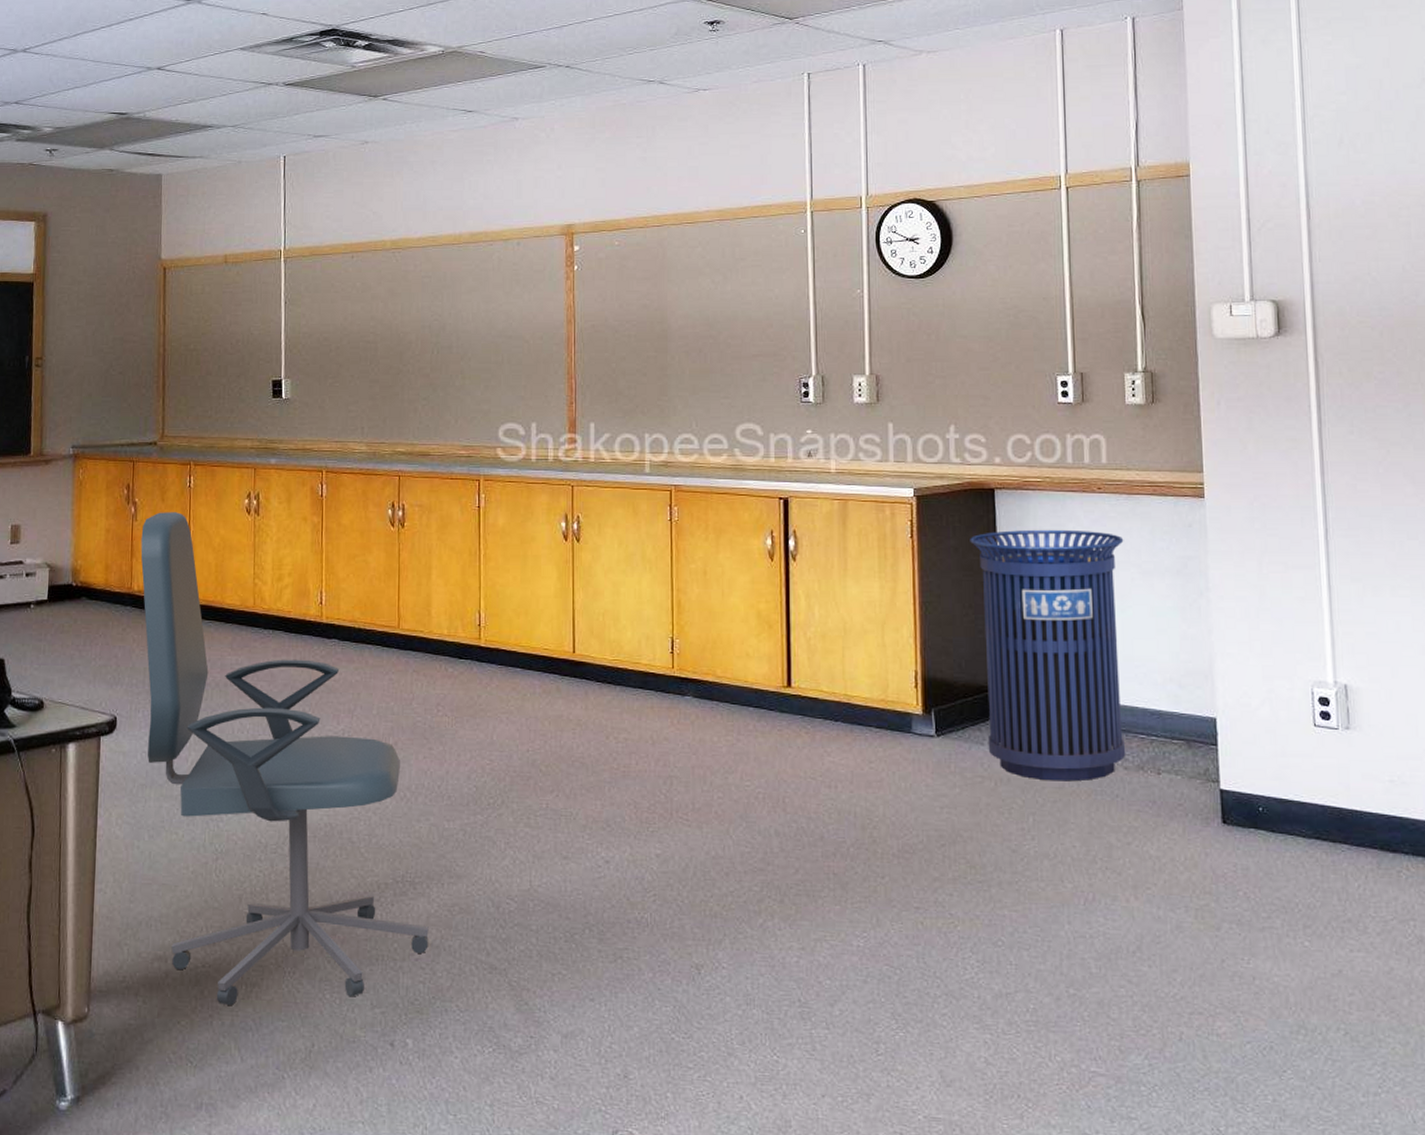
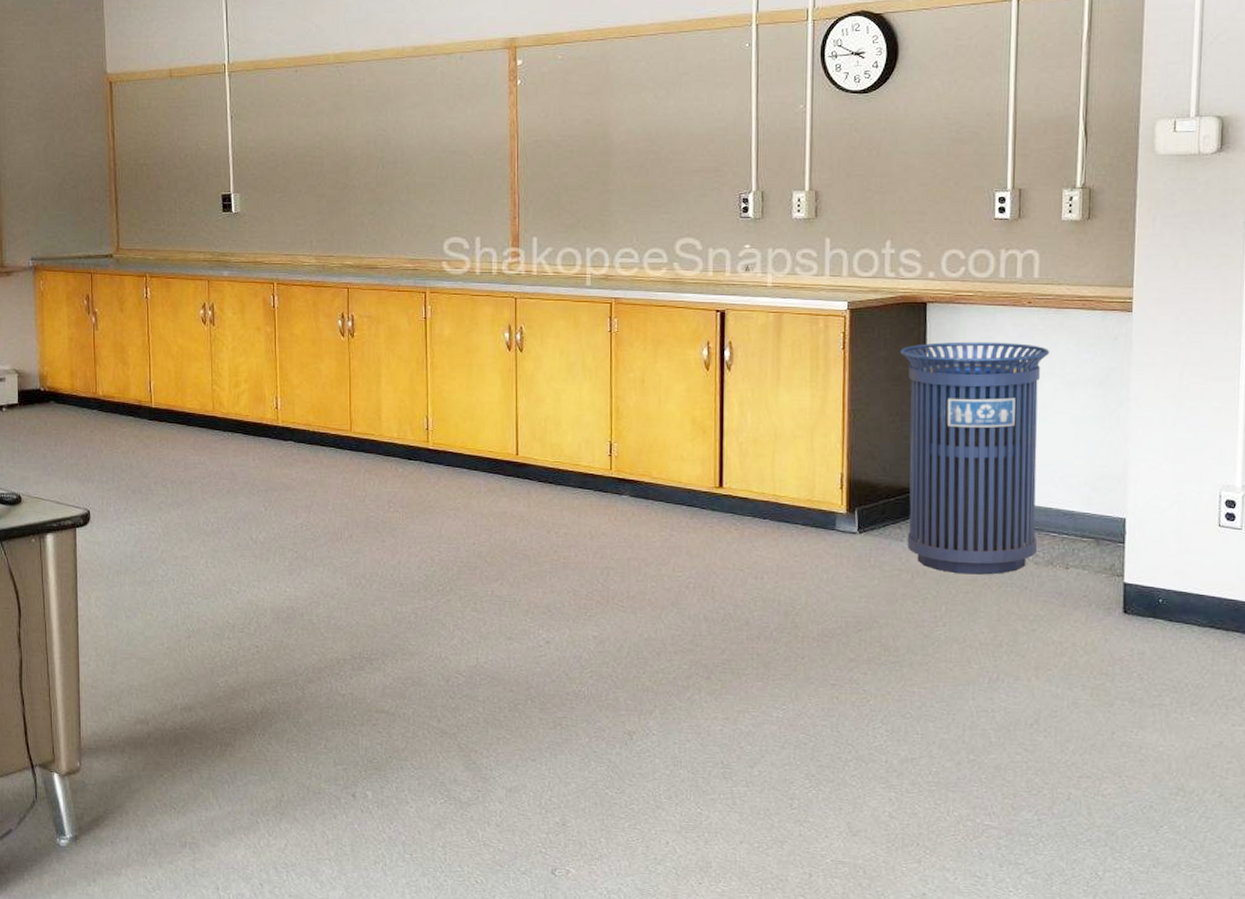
office chair: present [141,512,429,1005] -> none [103,322,385,761]

